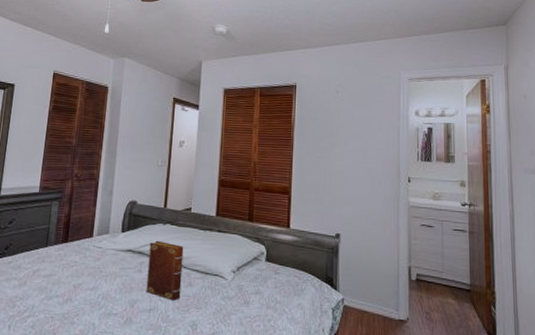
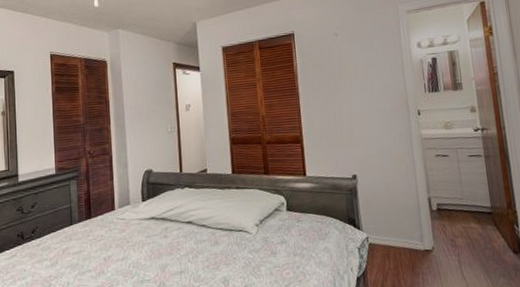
book: present [146,240,184,301] -> none [171,204,209,261]

